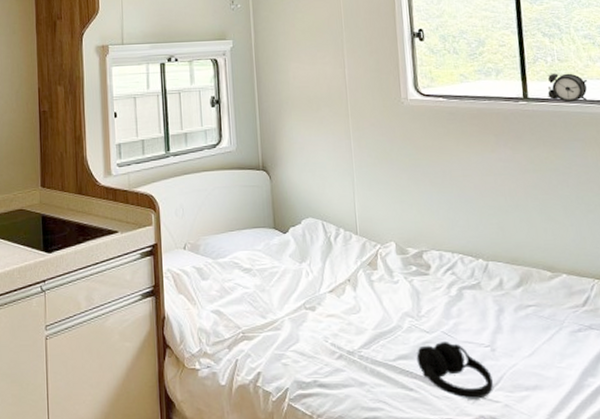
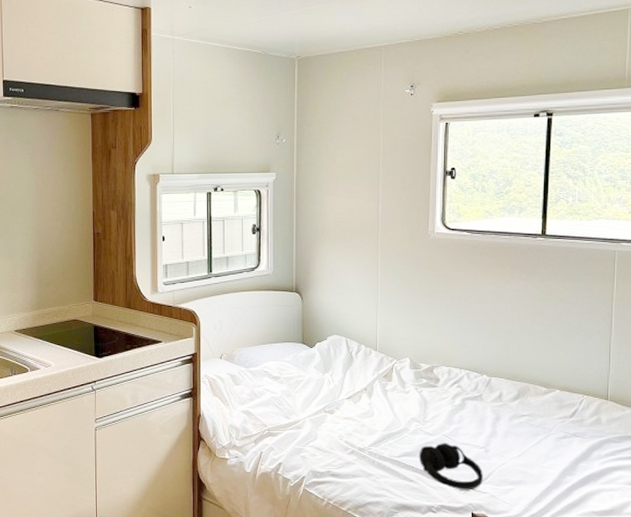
alarm clock: present [547,73,587,103] -> none [565,213,603,240]

